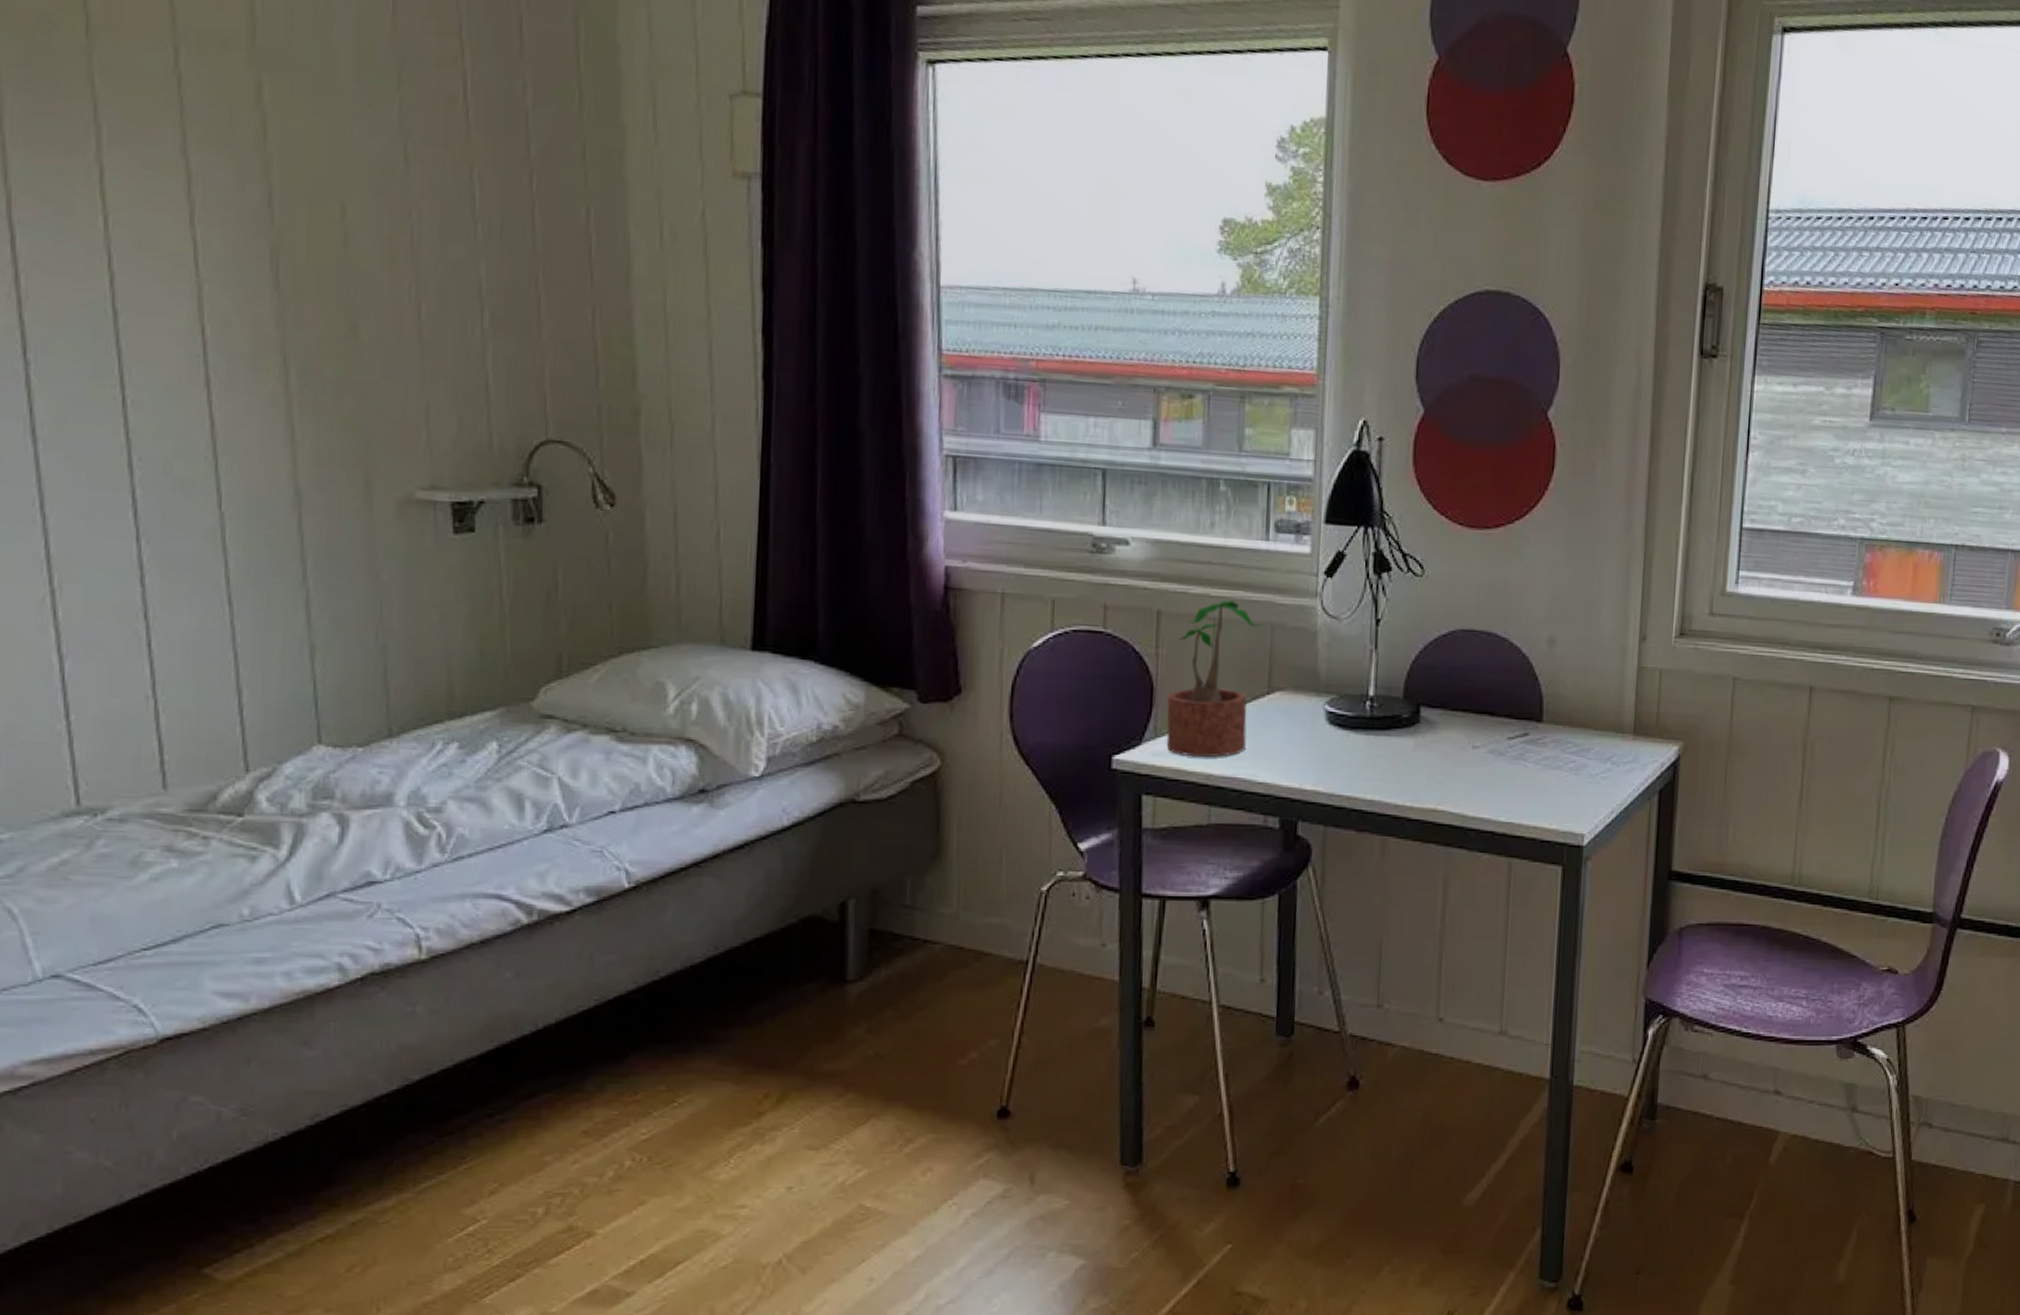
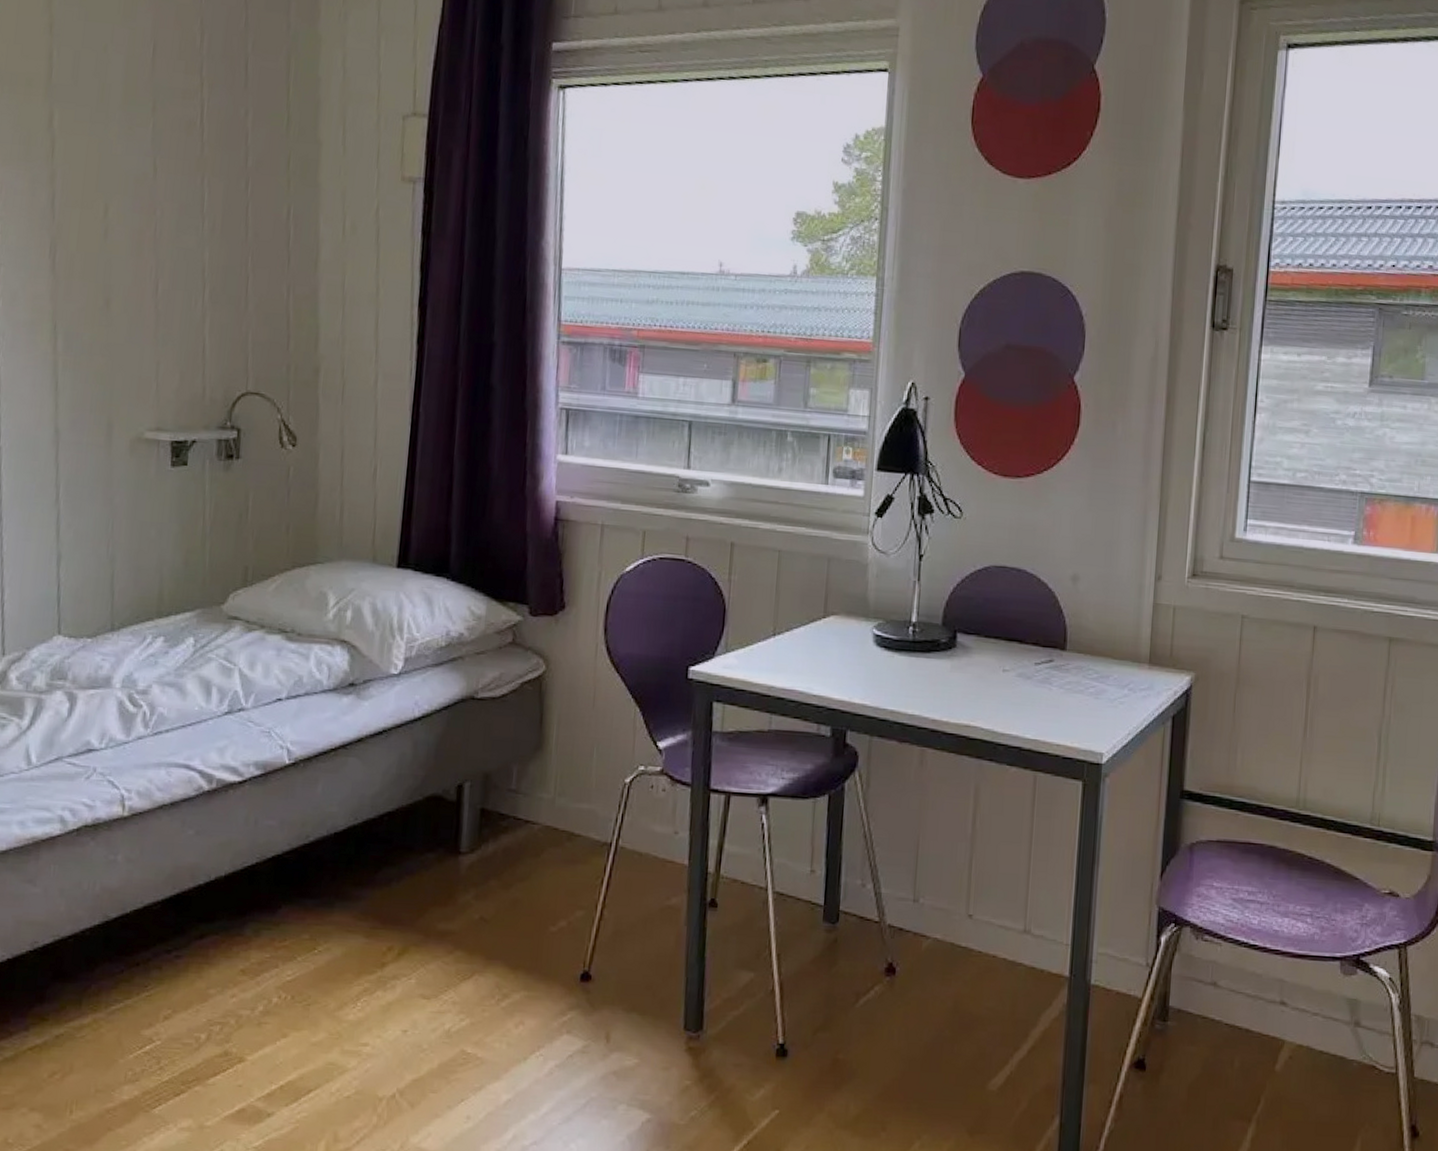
potted plant: present [1166,600,1262,758] -> none [735,535,820,672]

